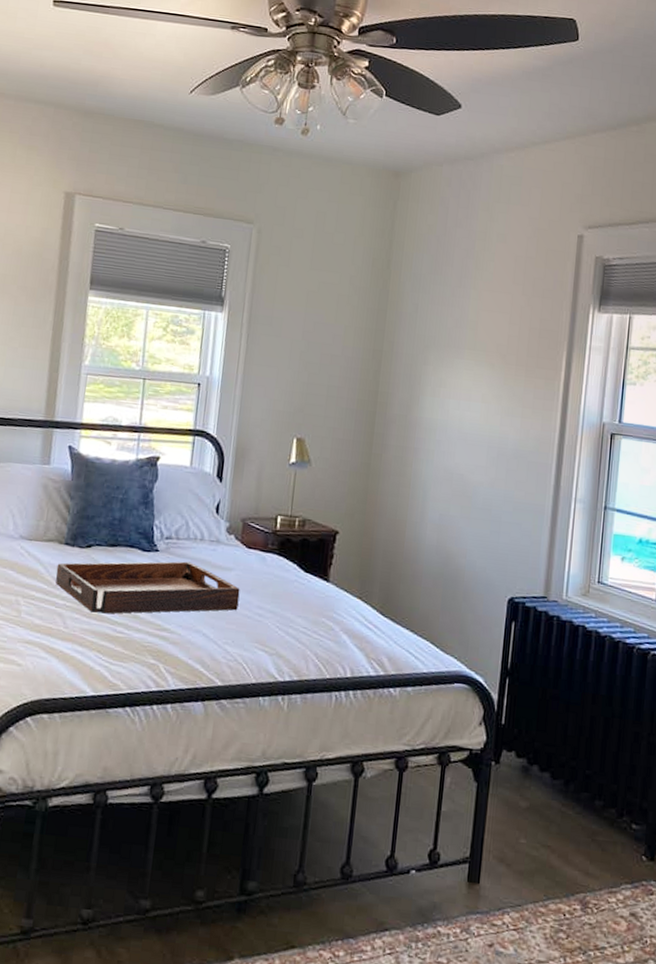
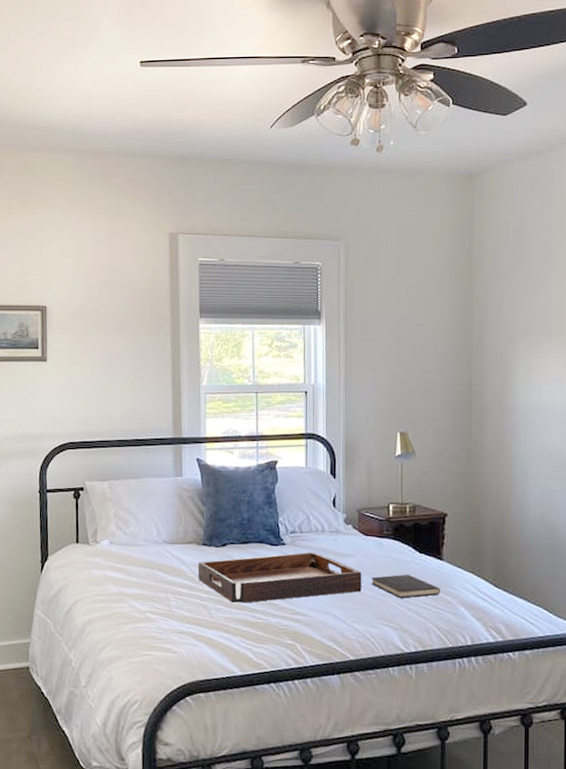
hardcover book: none [249,594,324,621] -> present [371,574,441,598]

